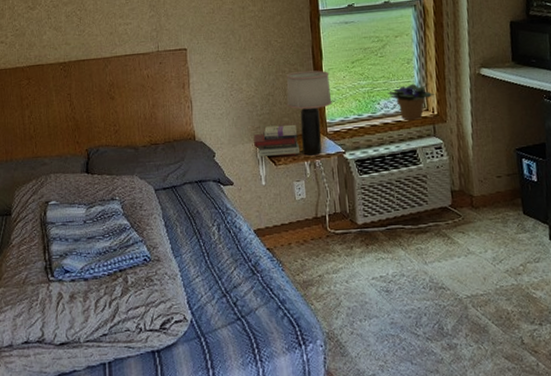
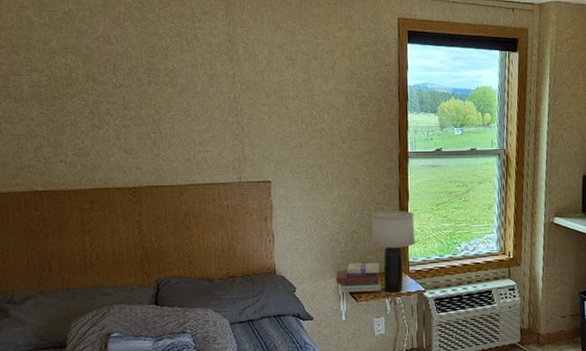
potted flower: present [387,84,436,121] -> none [468,229,513,263]

